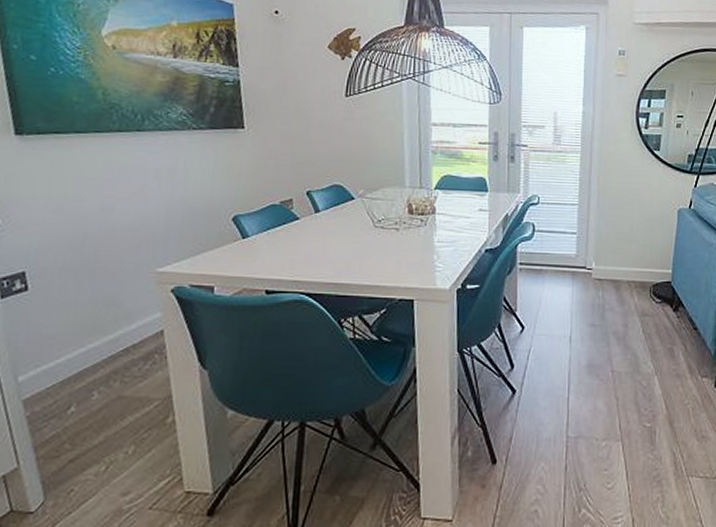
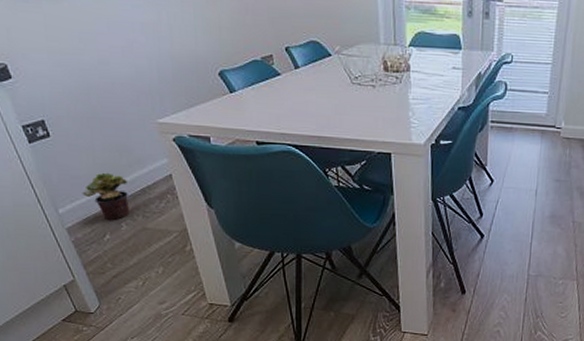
potted plant: none [51,330,109,389] -> present [82,172,129,221]

